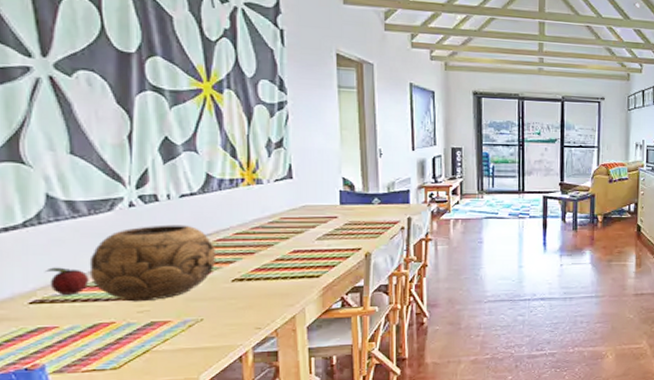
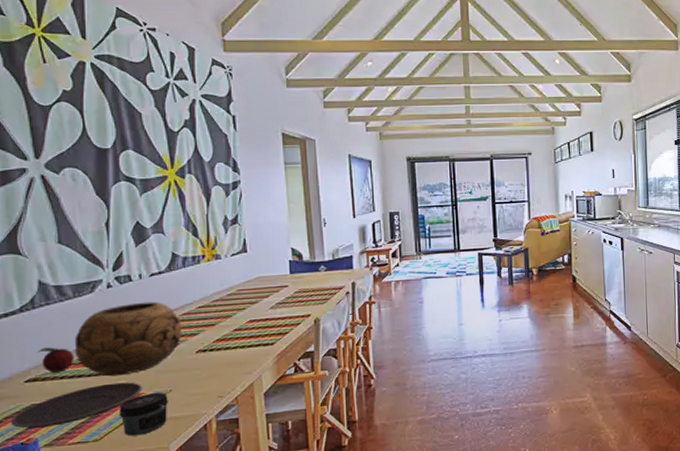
plate: none [12,309,169,353] -> present [10,382,142,429]
jar: none [142,321,199,366] -> present [119,392,168,436]

